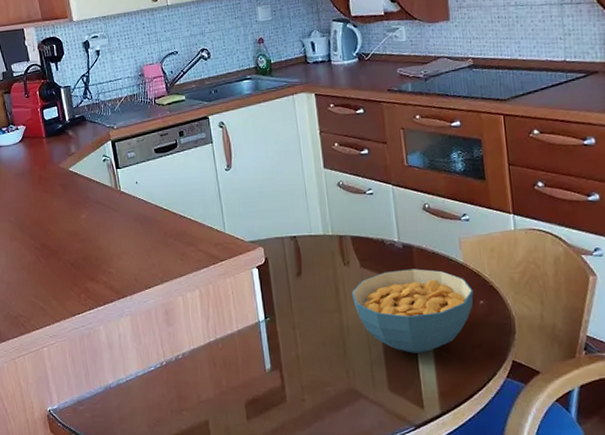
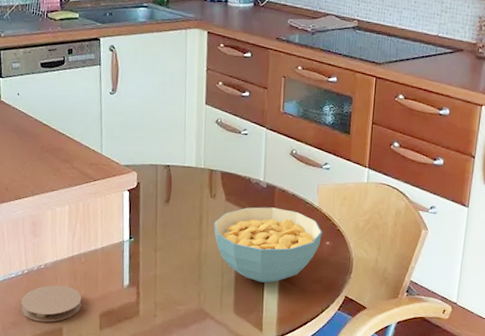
coaster: none [163,375,225,416] -> present [21,285,82,322]

